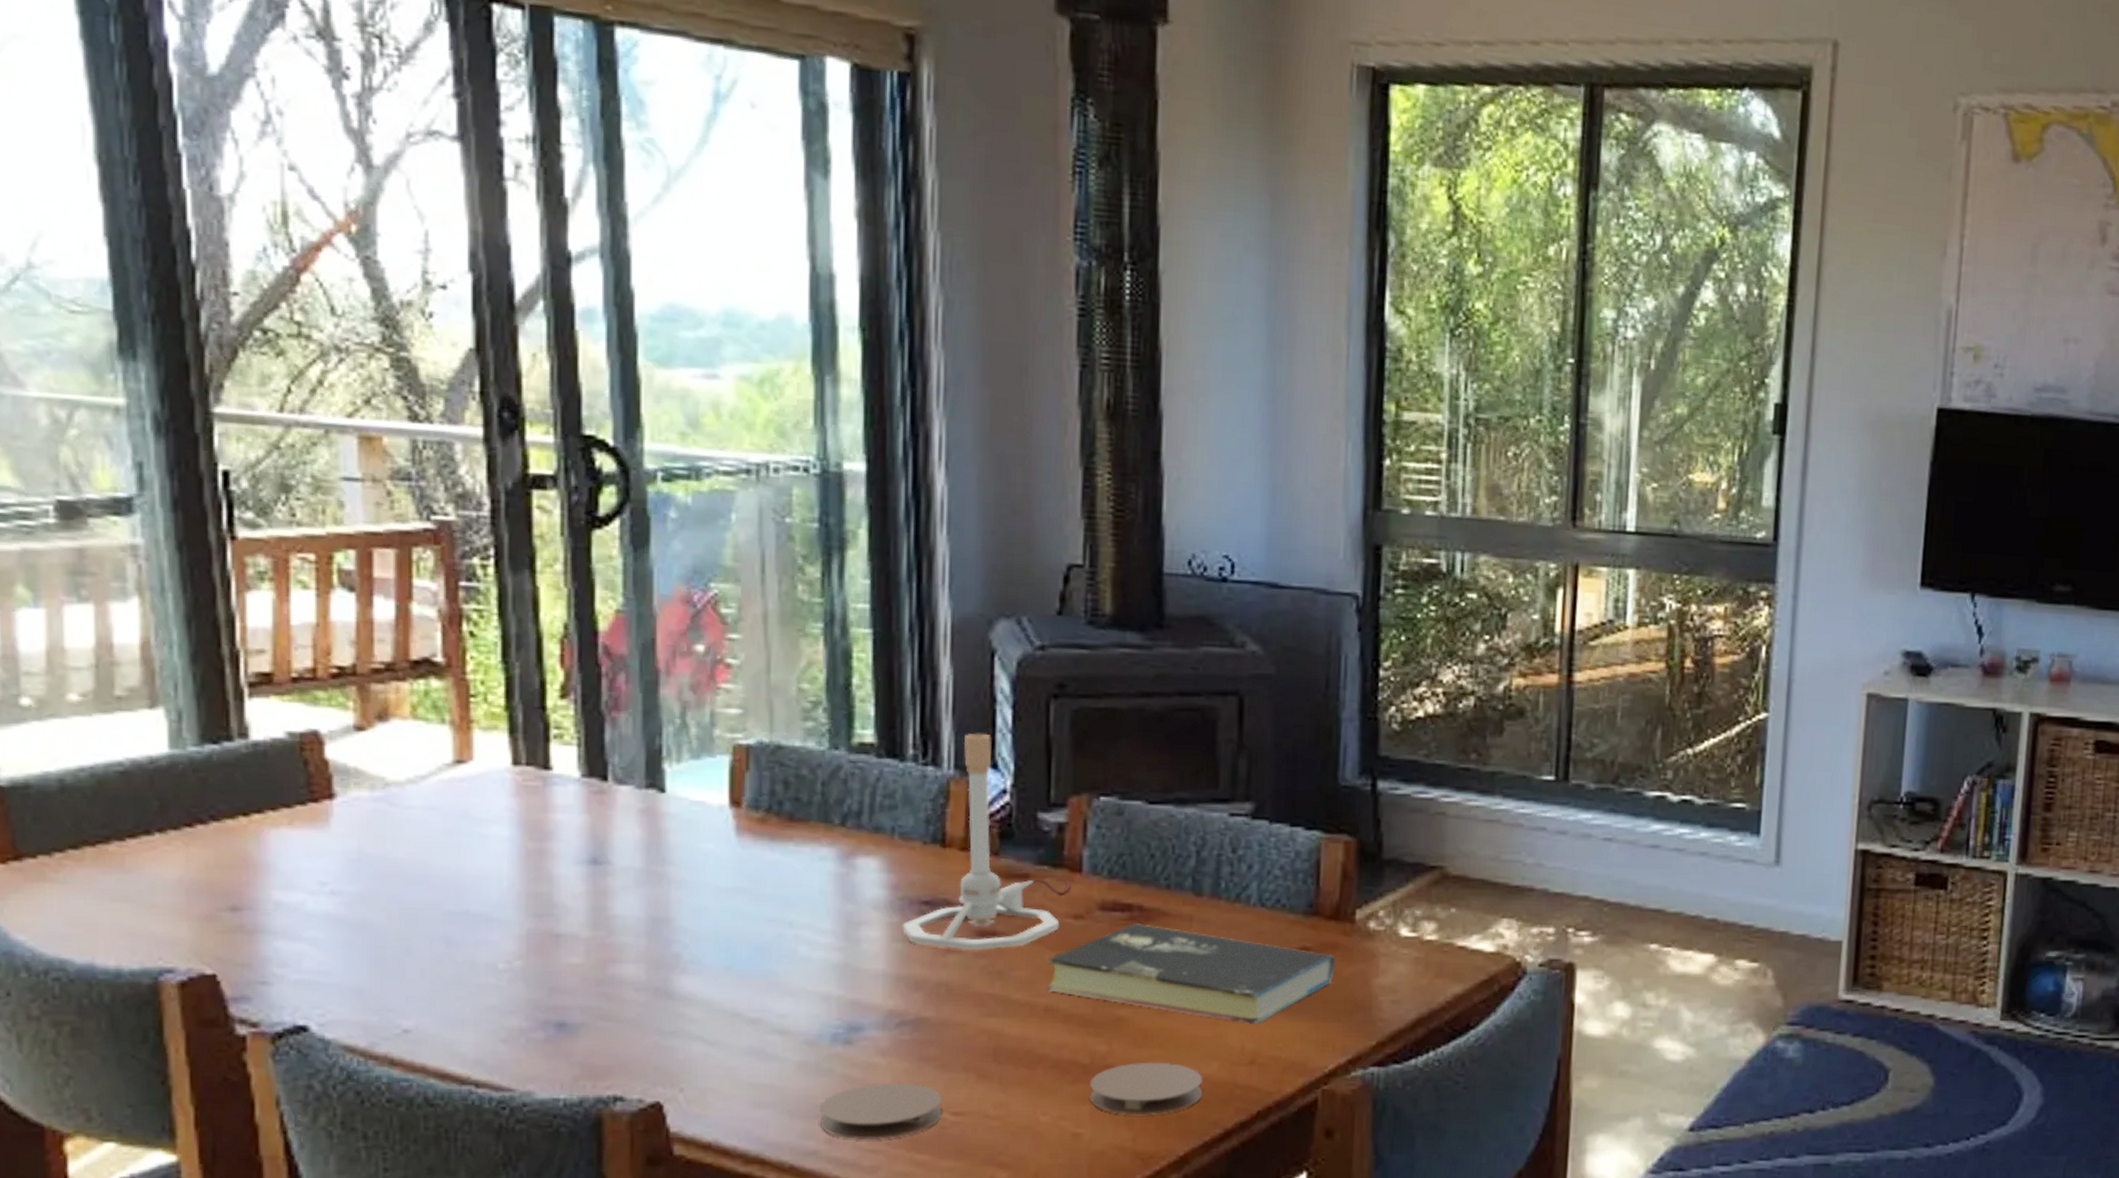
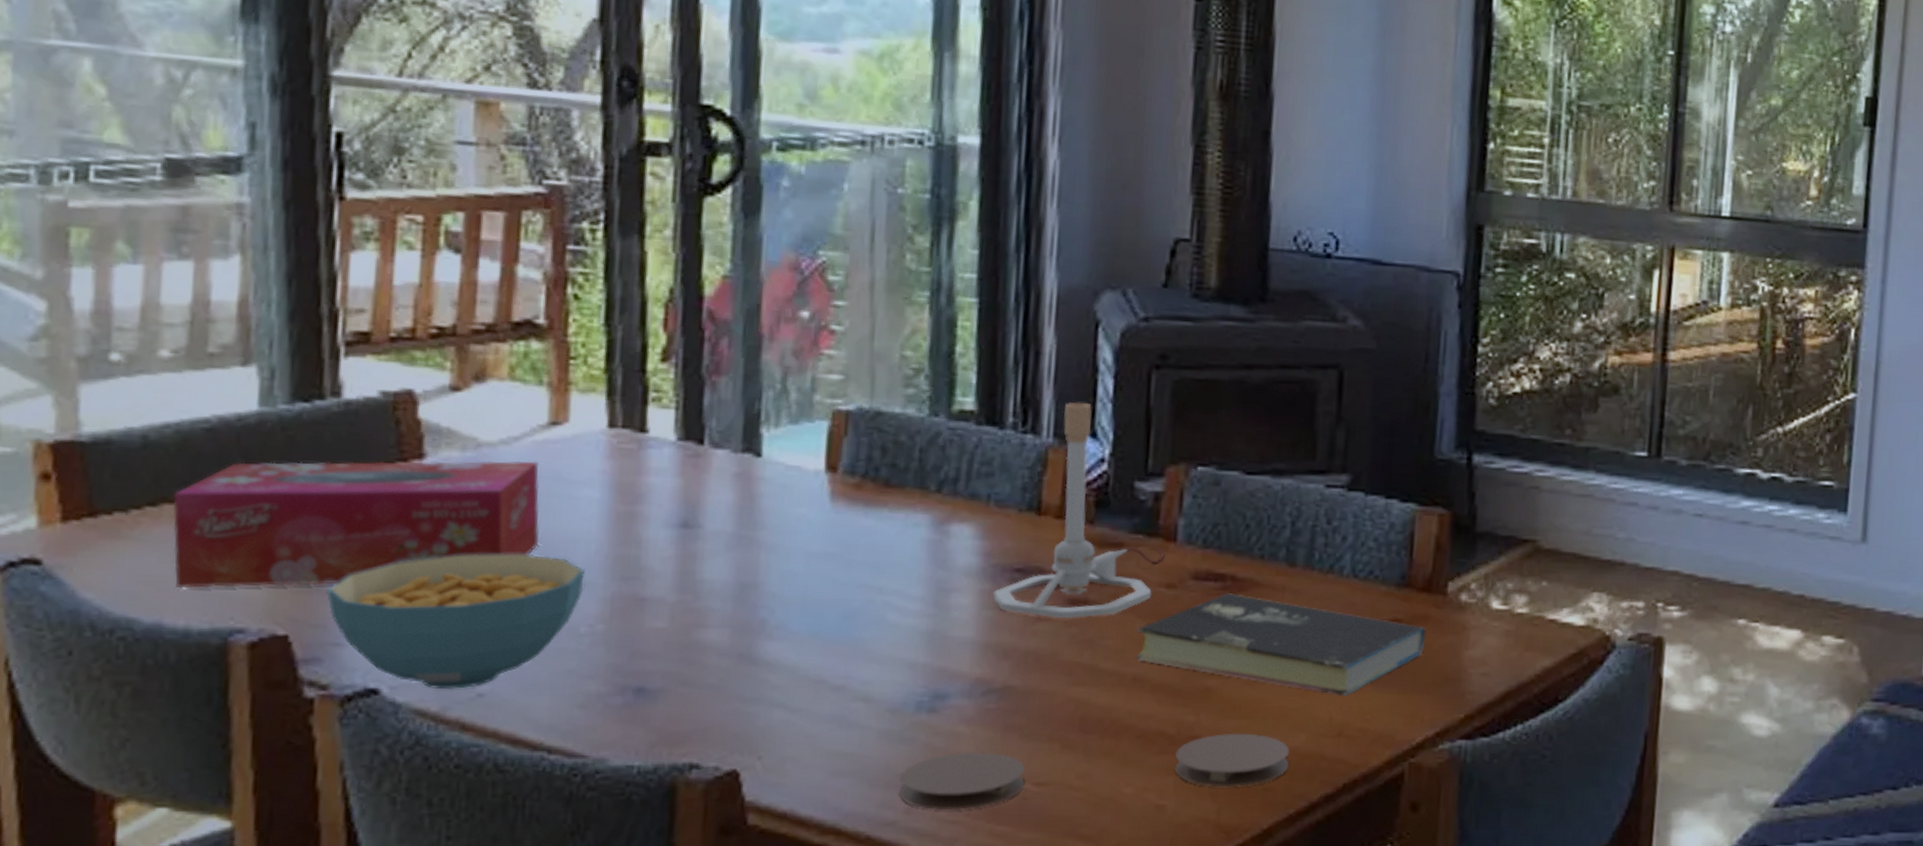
tissue box: none [93,799,453,930] -> present [172,460,540,589]
cereal bowl: none [250,891,499,1025] -> present [327,553,585,689]

